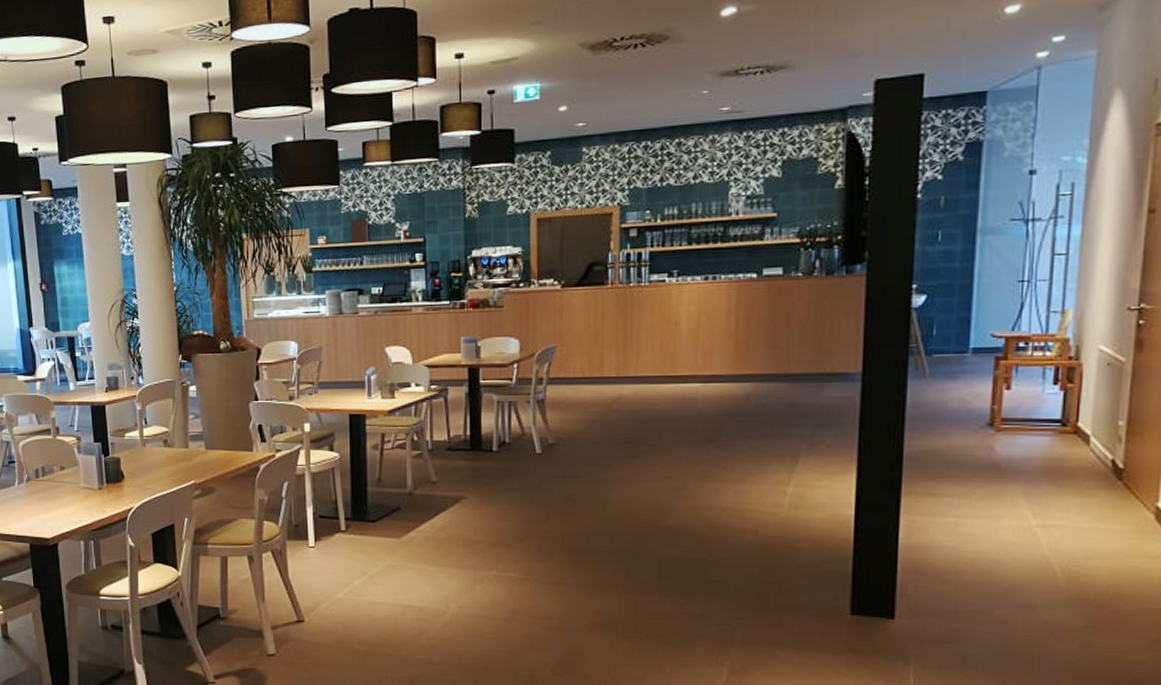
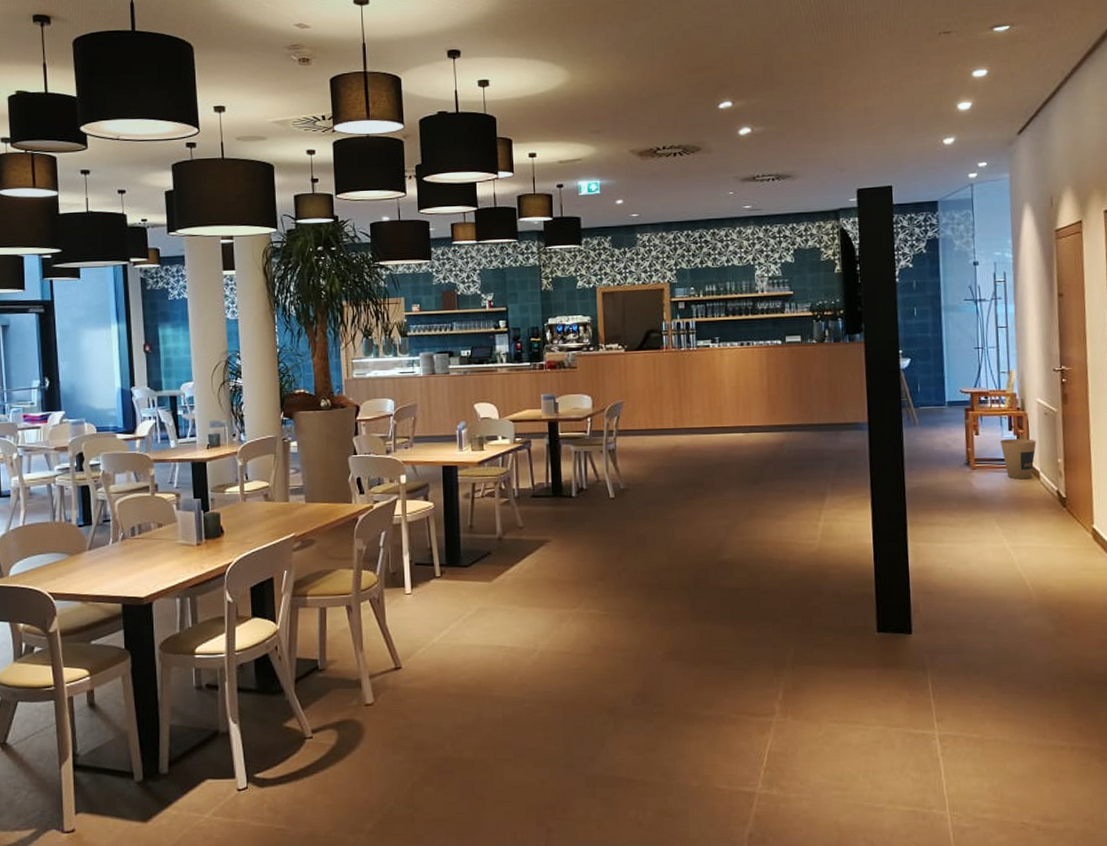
trash can: none [1039,394,1091,445] -> present [1000,438,1037,480]

